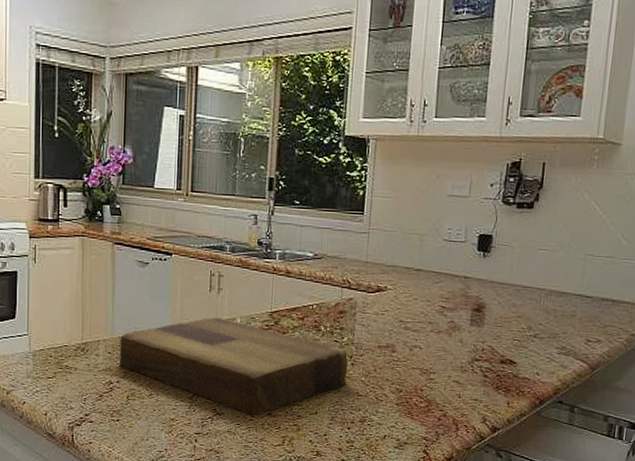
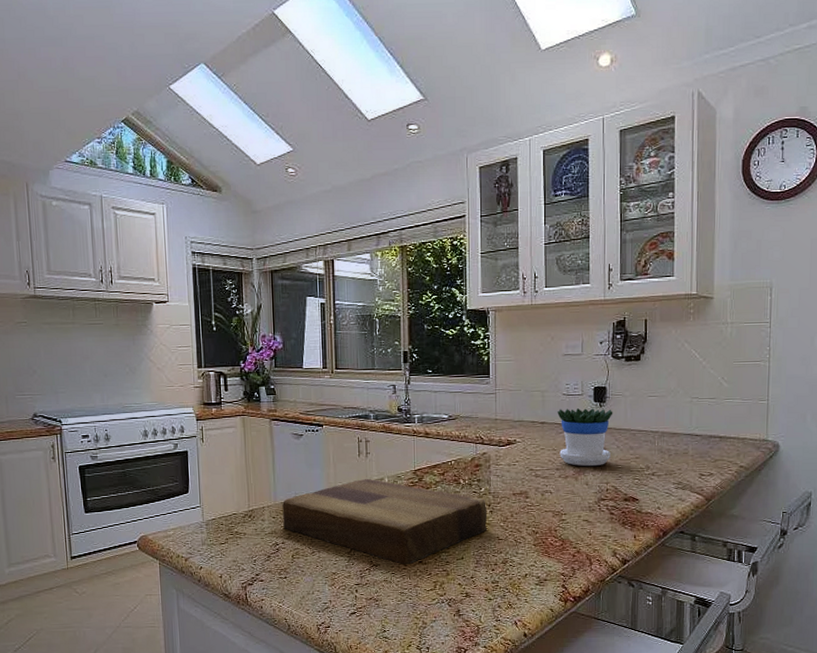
flowerpot: none [434,256,498,323] -> present [557,408,613,467]

